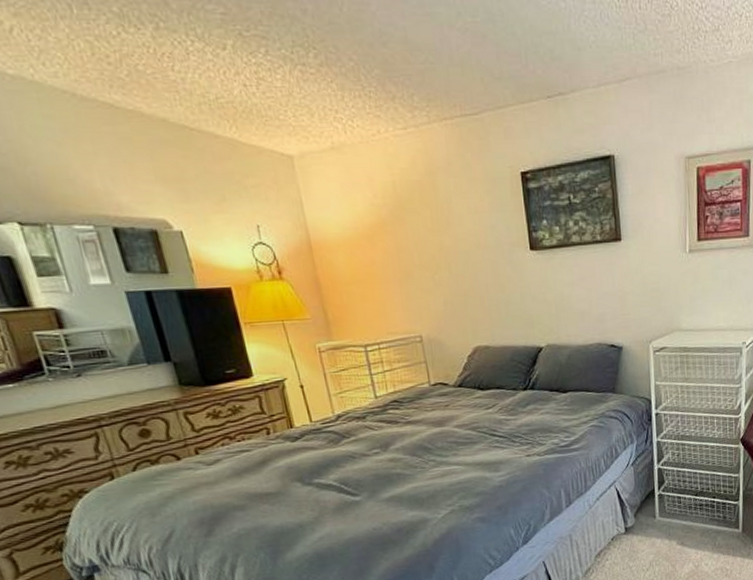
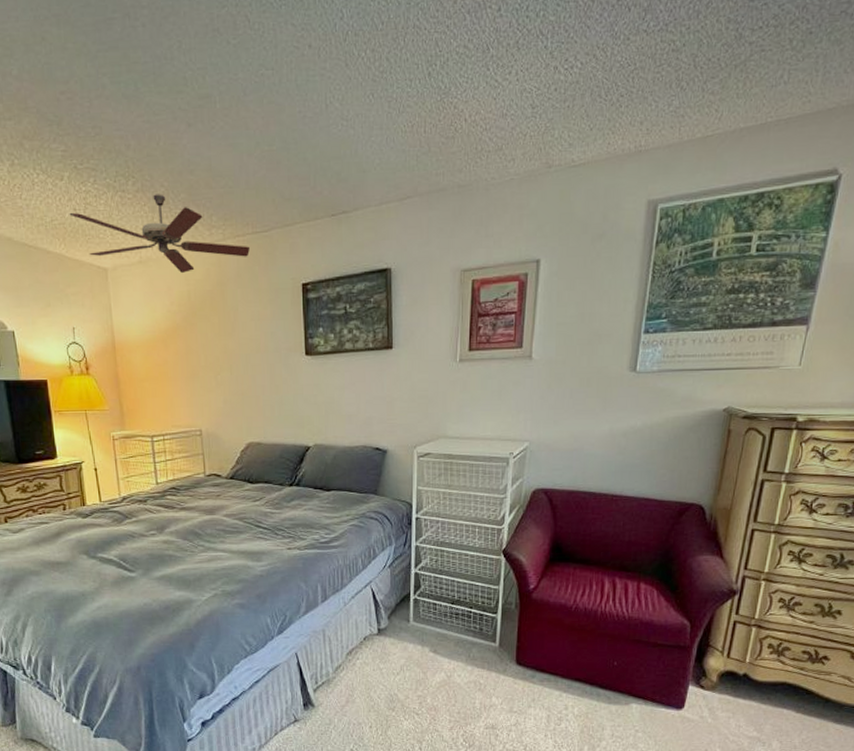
ceiling fan: none [238,69,460,161] -> present [69,194,250,273]

